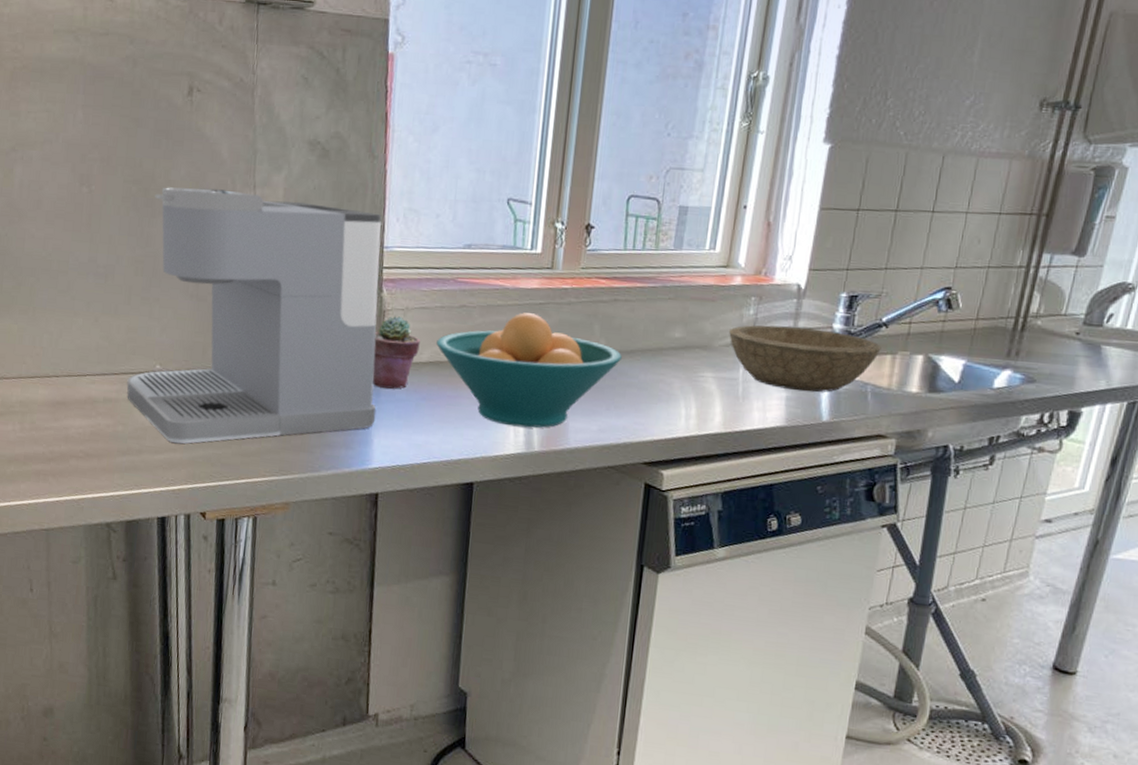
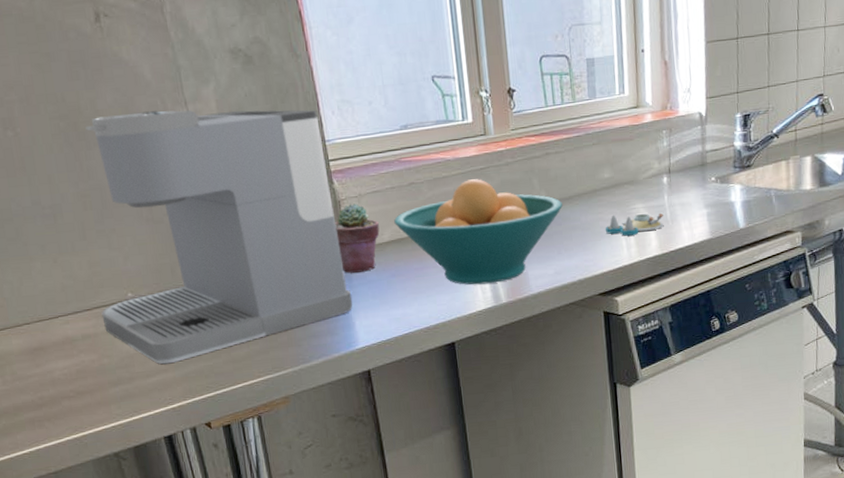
salt and pepper shaker set: none [664,379,735,406] -> present [605,212,664,236]
bowl: present [729,325,882,392] -> none [650,149,777,207]

